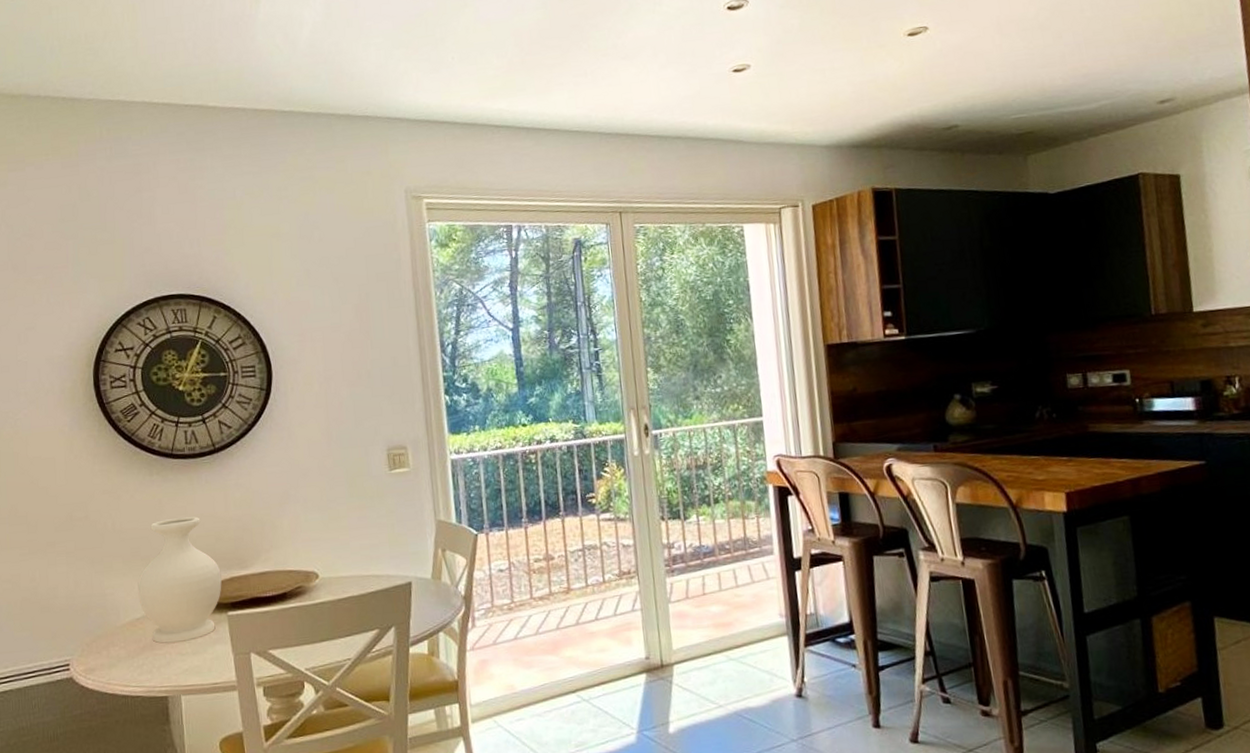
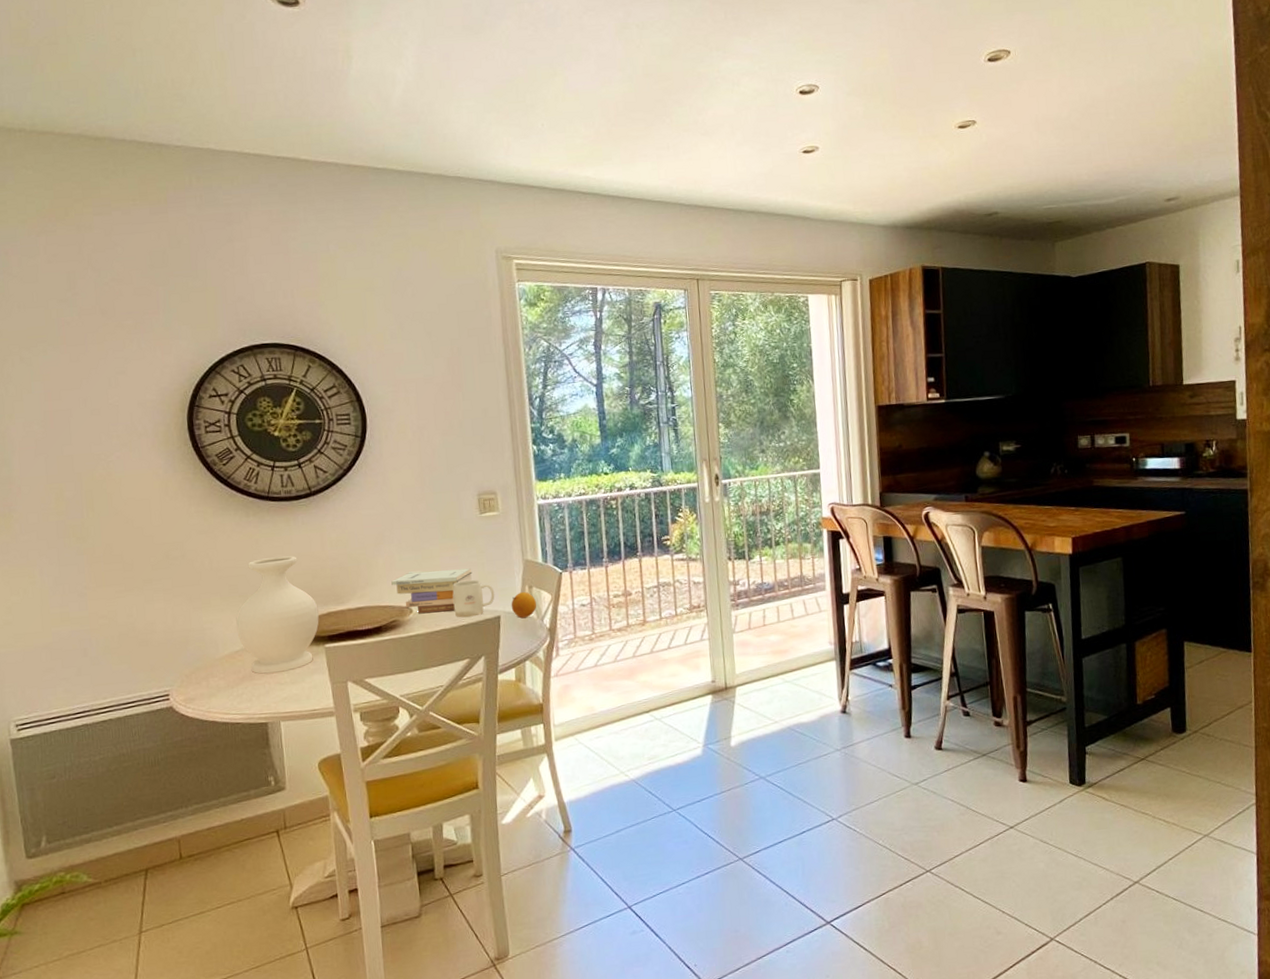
books: none [297,529,382,580] -> present [391,568,472,614]
mug: none [360,542,406,584] -> present [452,580,495,618]
fruit: none [423,556,451,585] -> present [511,592,537,619]

